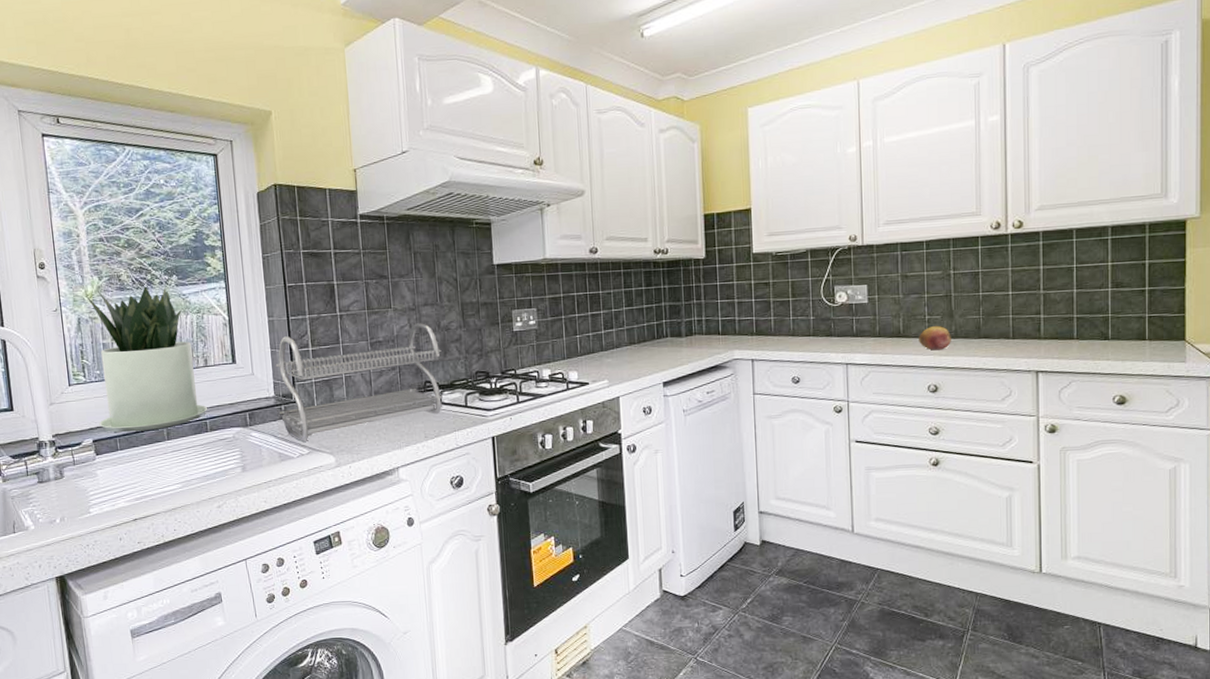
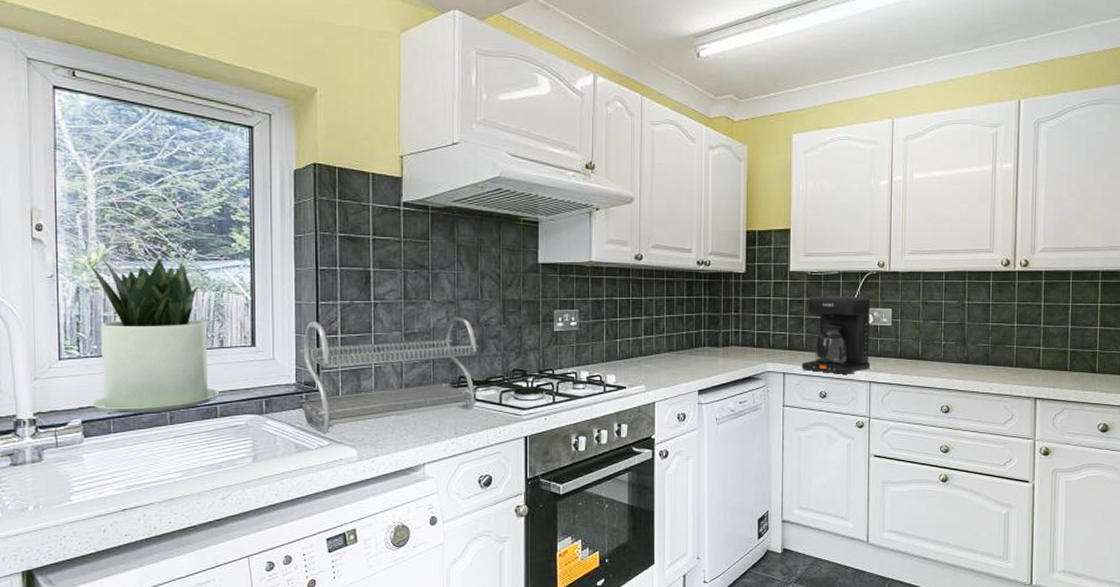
coffee maker: none [771,274,847,358] -> present [802,296,871,374]
fruit: present [919,325,951,351] -> none [935,350,963,374]

